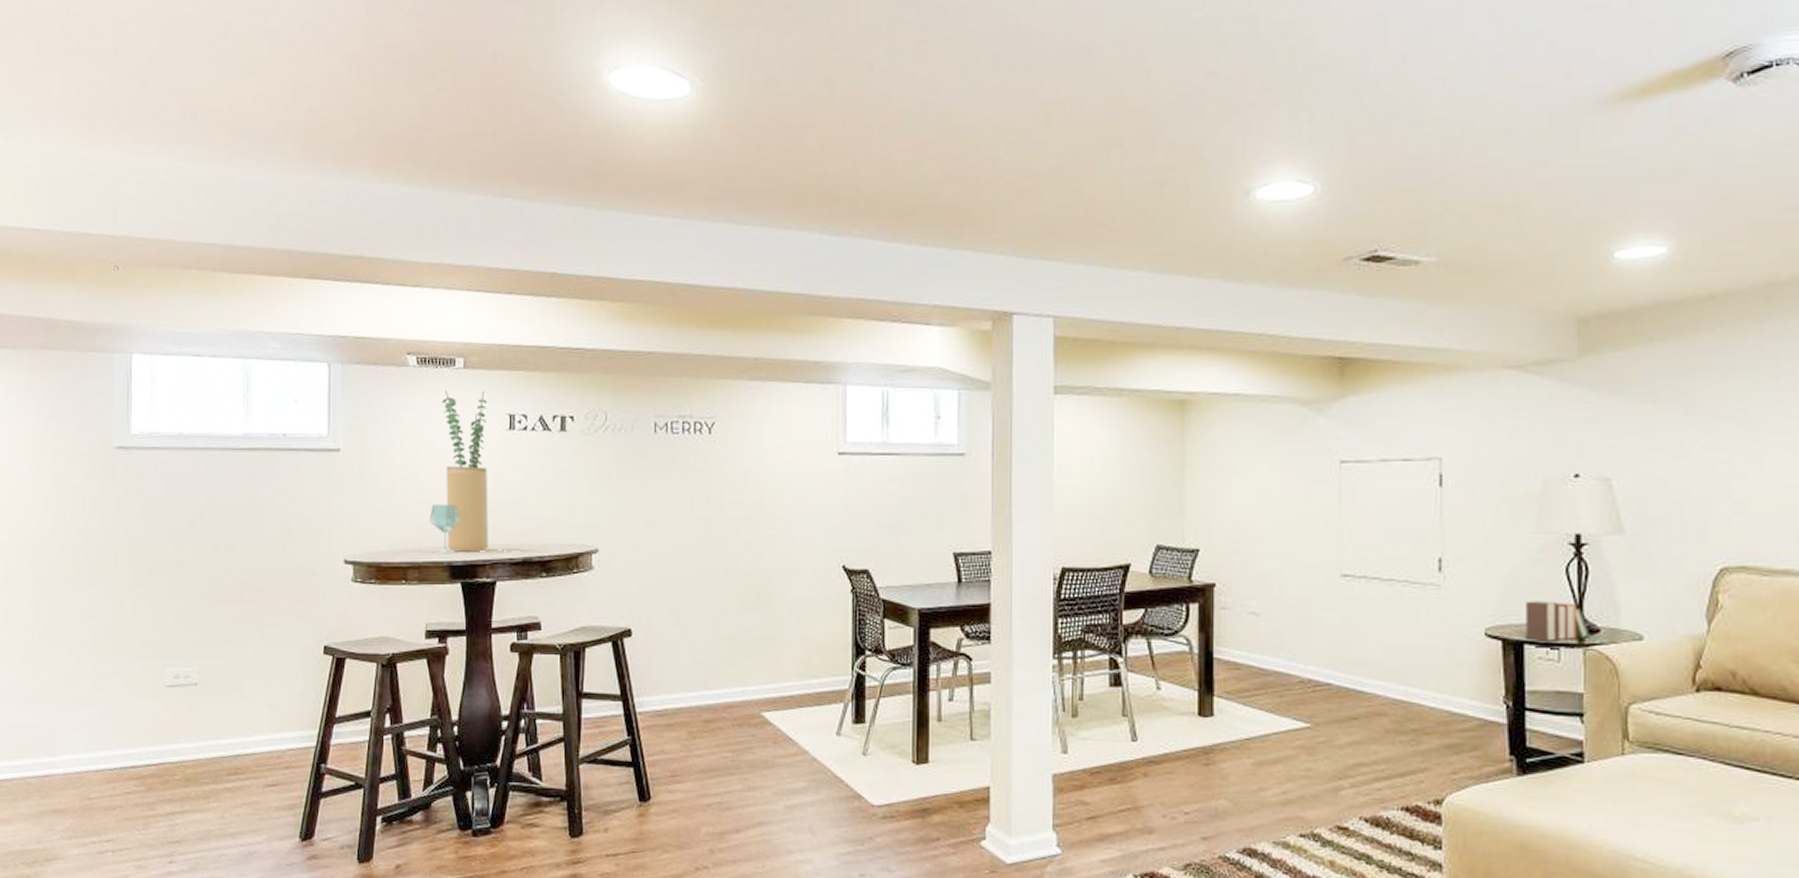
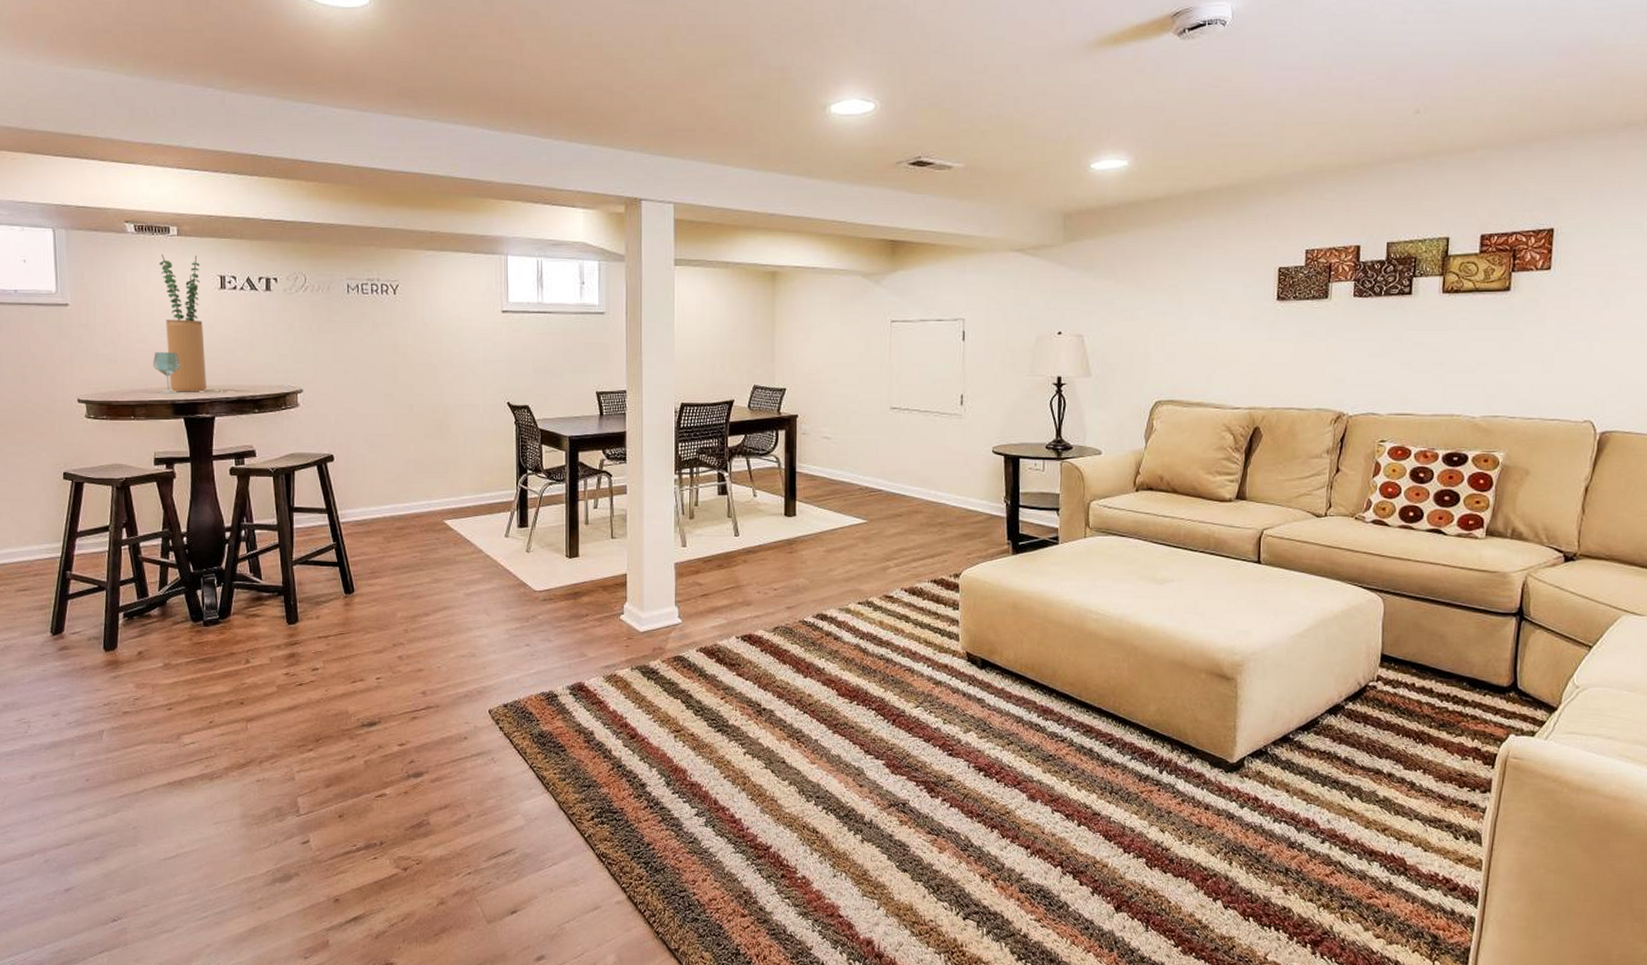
books: present [1526,601,1590,641] -> none [1021,426,1065,456]

